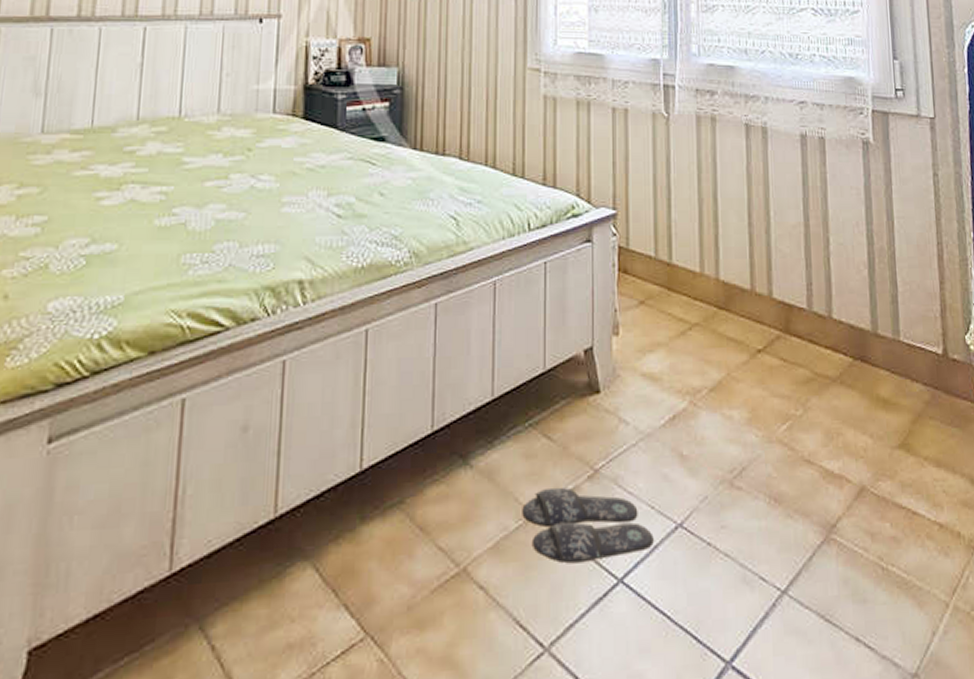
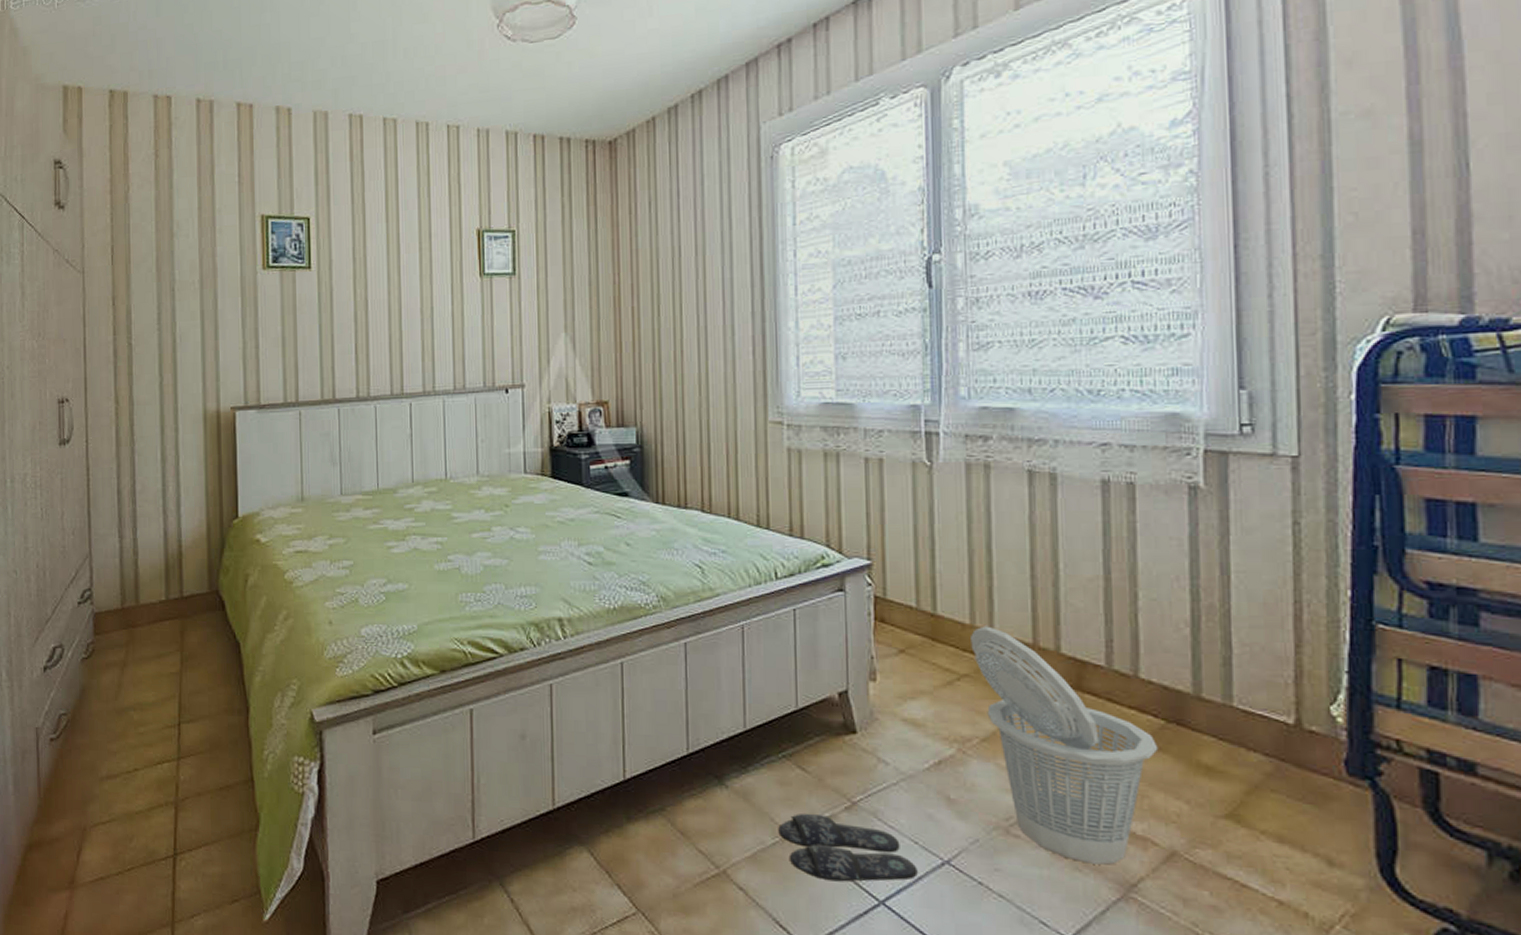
laundry basket: none [700,273,849,509] -> present [971,626,1159,865]

